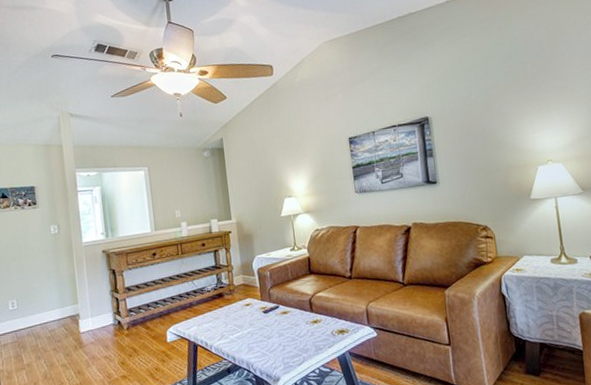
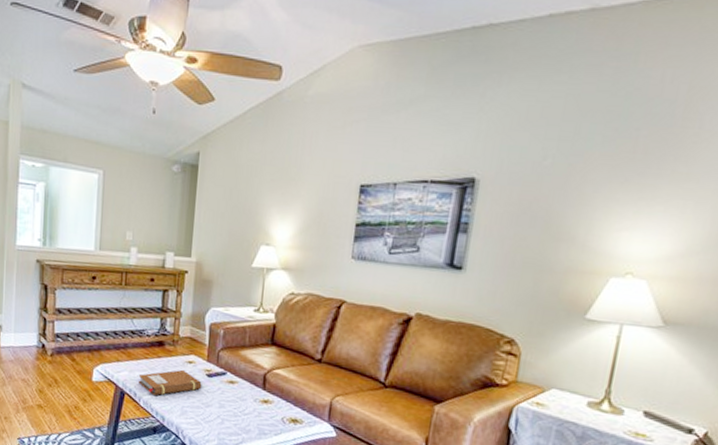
notebook: none [206,312,261,341] -> present [138,369,202,396]

